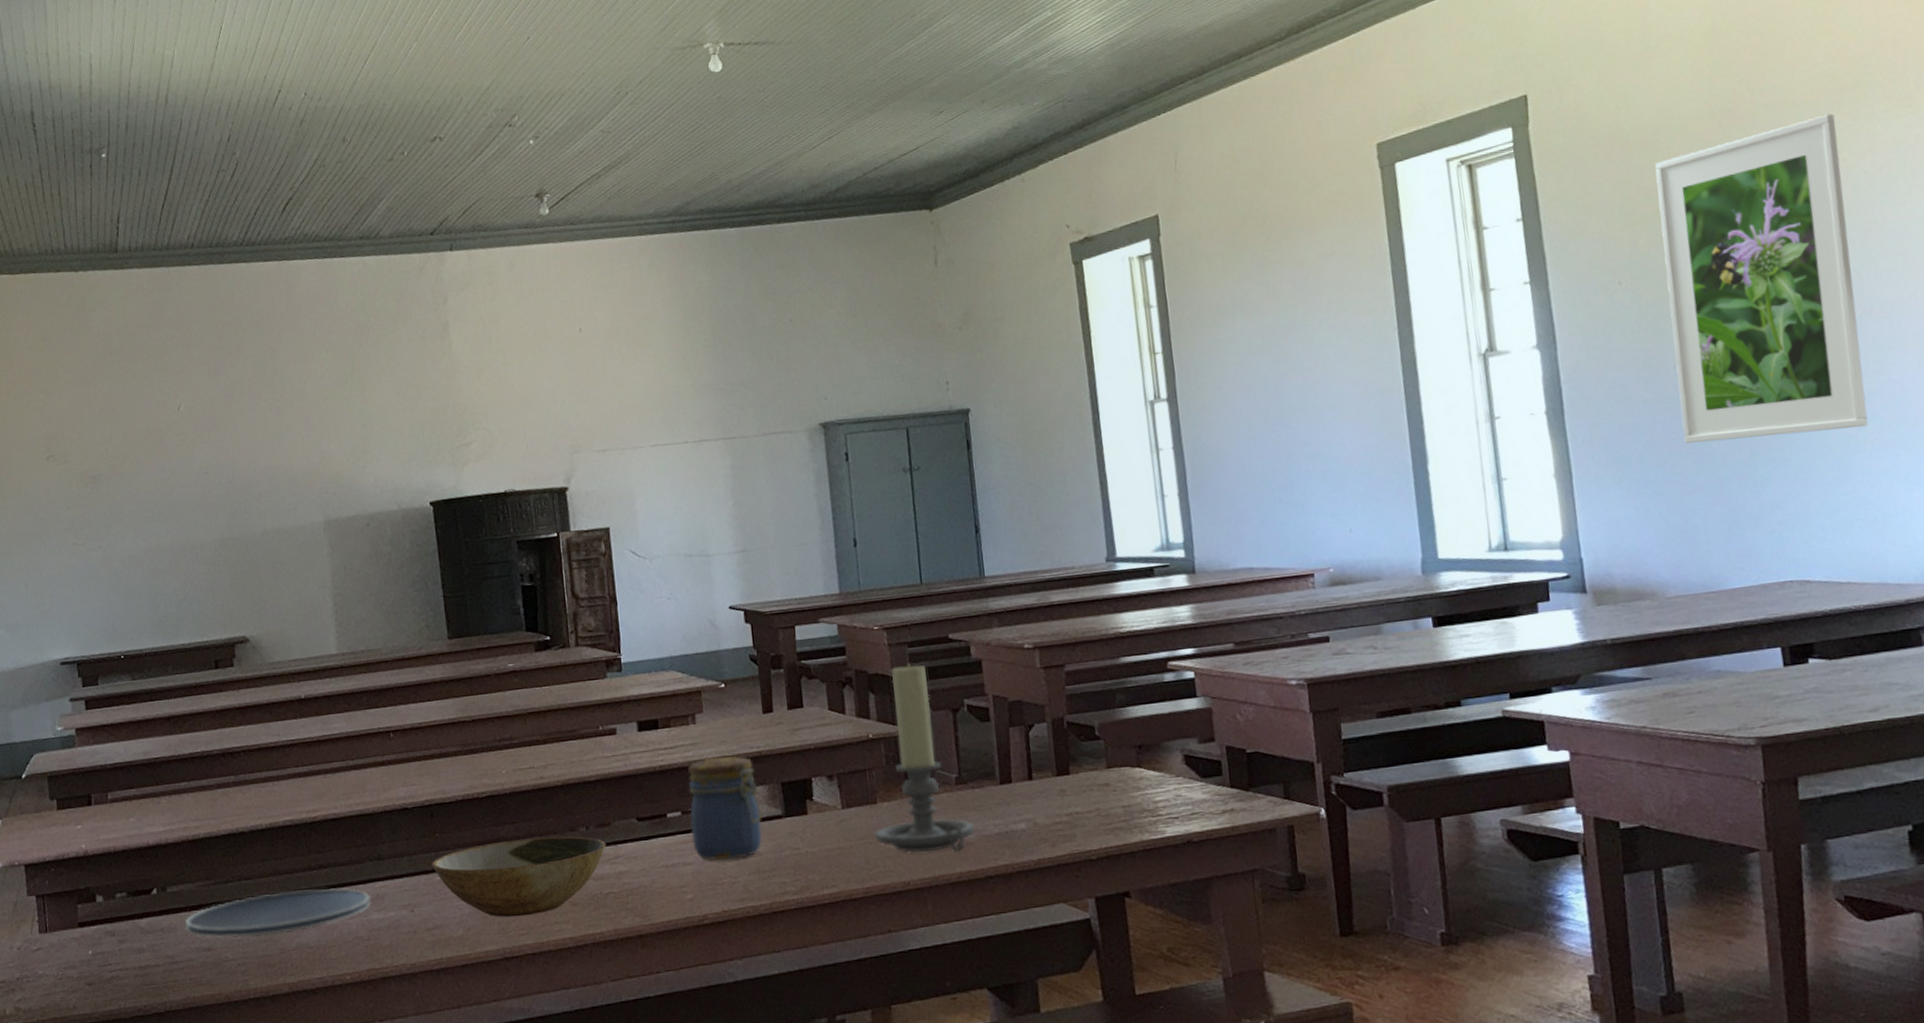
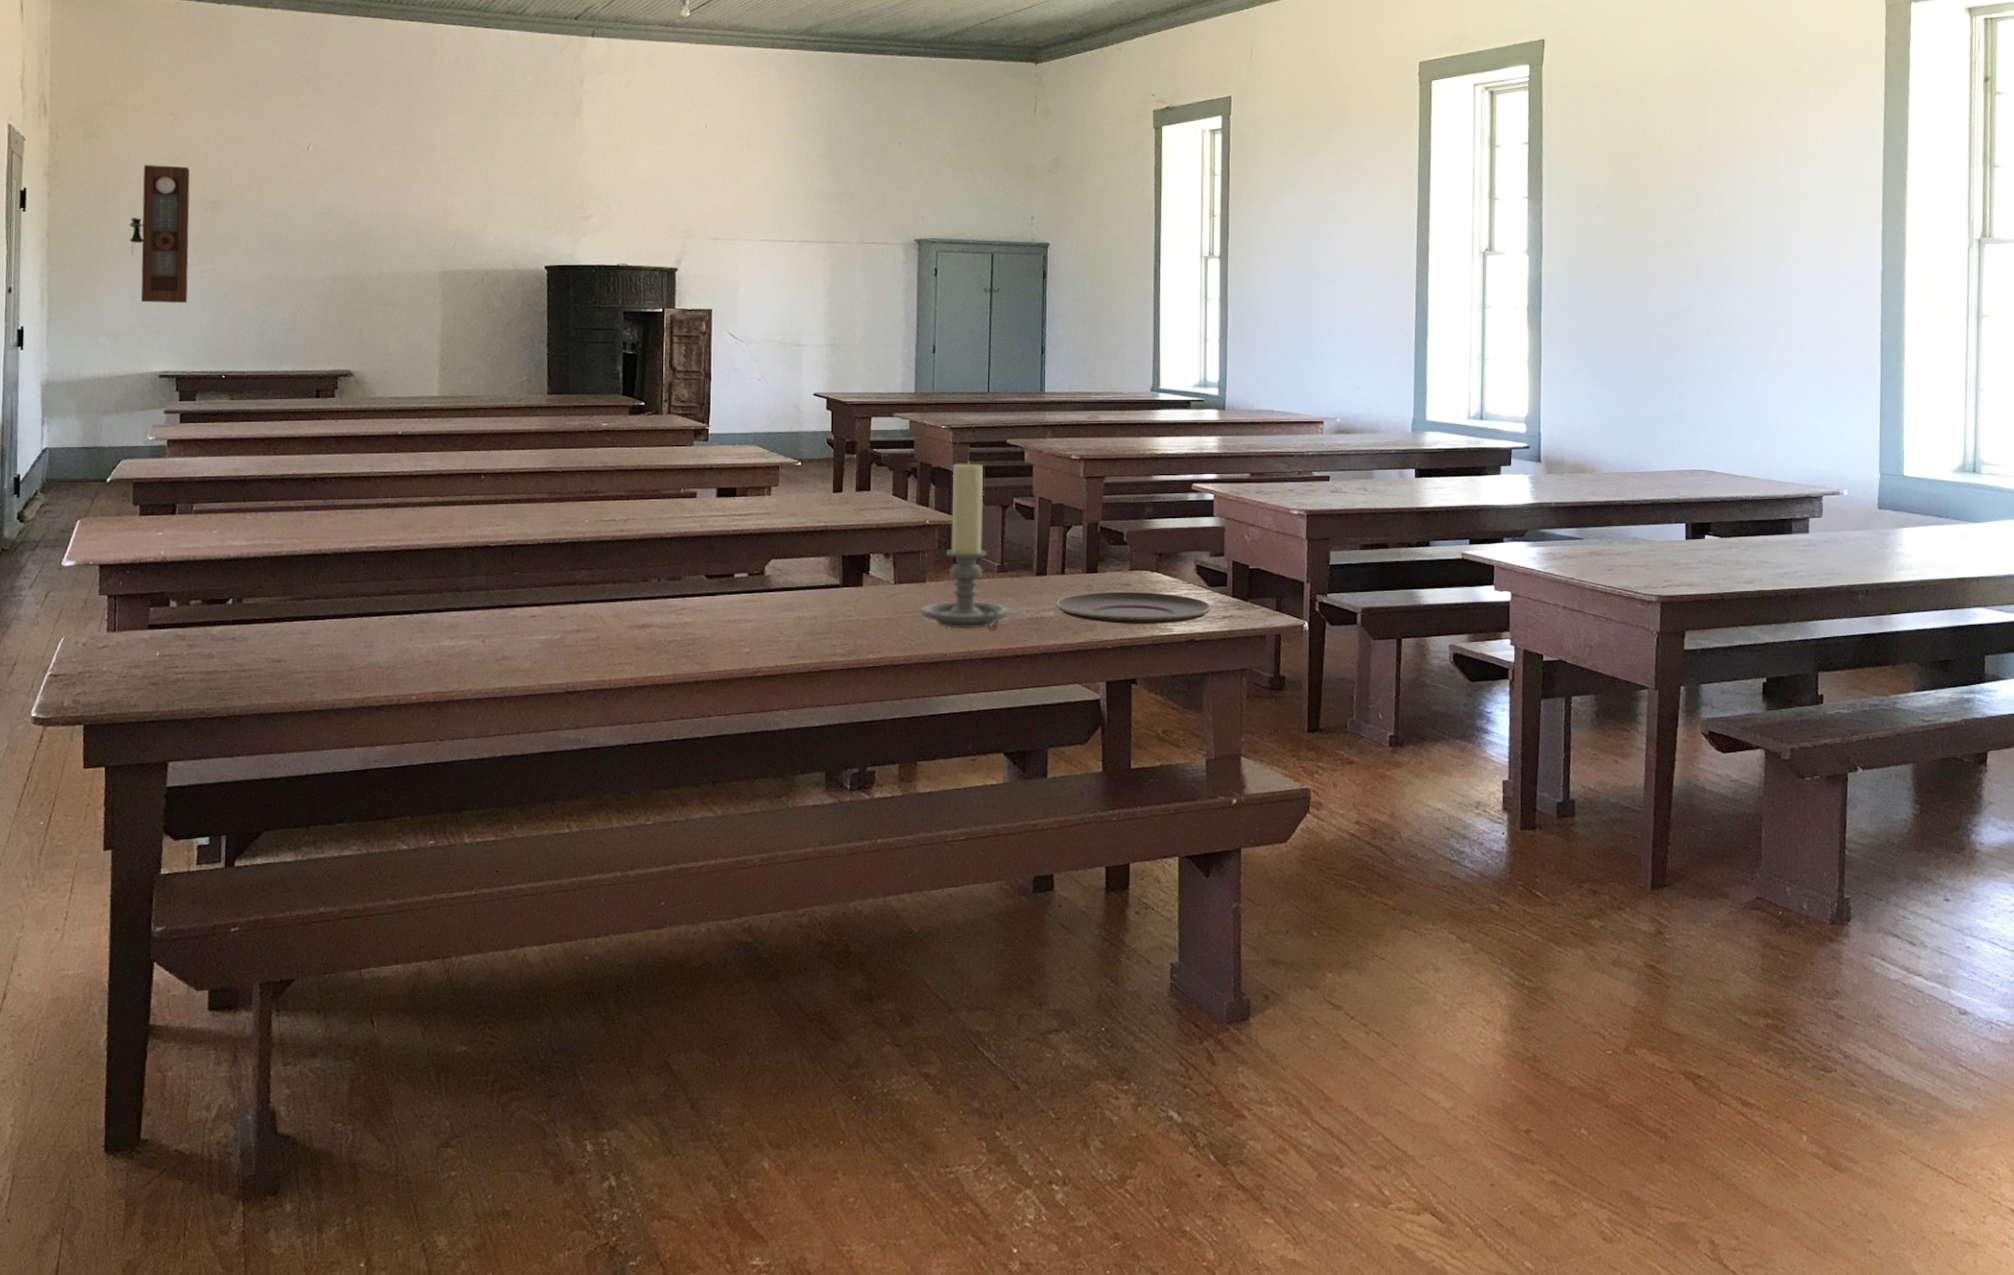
pendulum clock: none [15,443,80,590] -> present [129,165,190,303]
plate: present [185,888,372,938] -> none [257,613,445,653]
bowl: present [432,836,606,917] -> none [507,584,675,655]
jar: present [688,756,763,861] -> none [755,527,821,620]
plate: none [1025,790,1209,831] -> present [1055,591,1212,624]
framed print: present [1655,113,1868,443] -> none [1632,91,1780,351]

